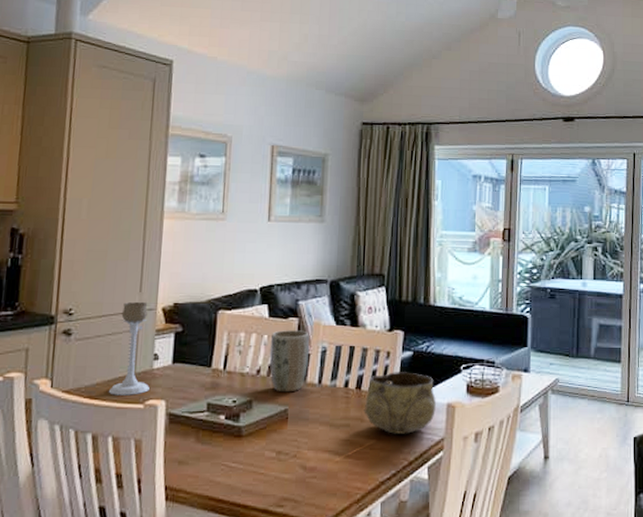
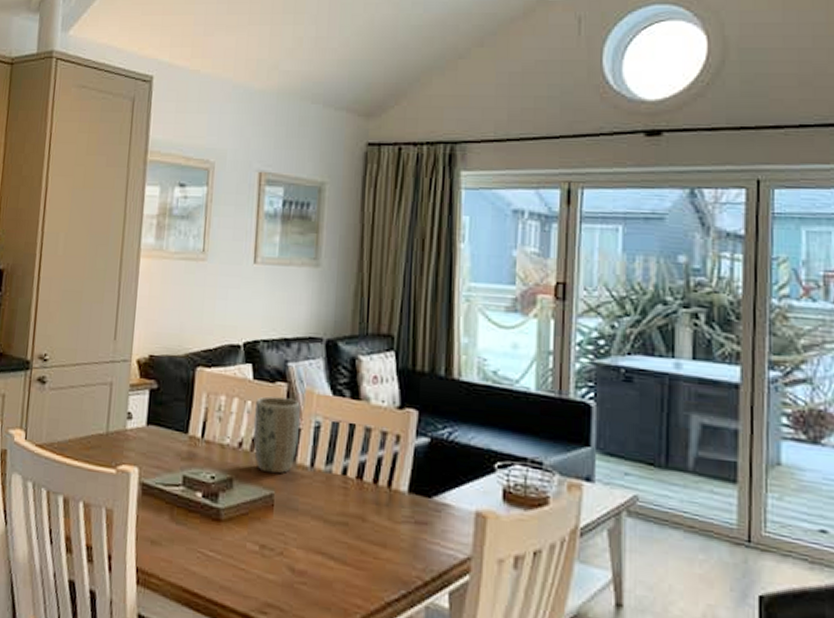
candle holder: present [108,301,150,395] -> none [80,350,123,458]
decorative bowl: present [363,372,437,434] -> none [366,461,462,545]

